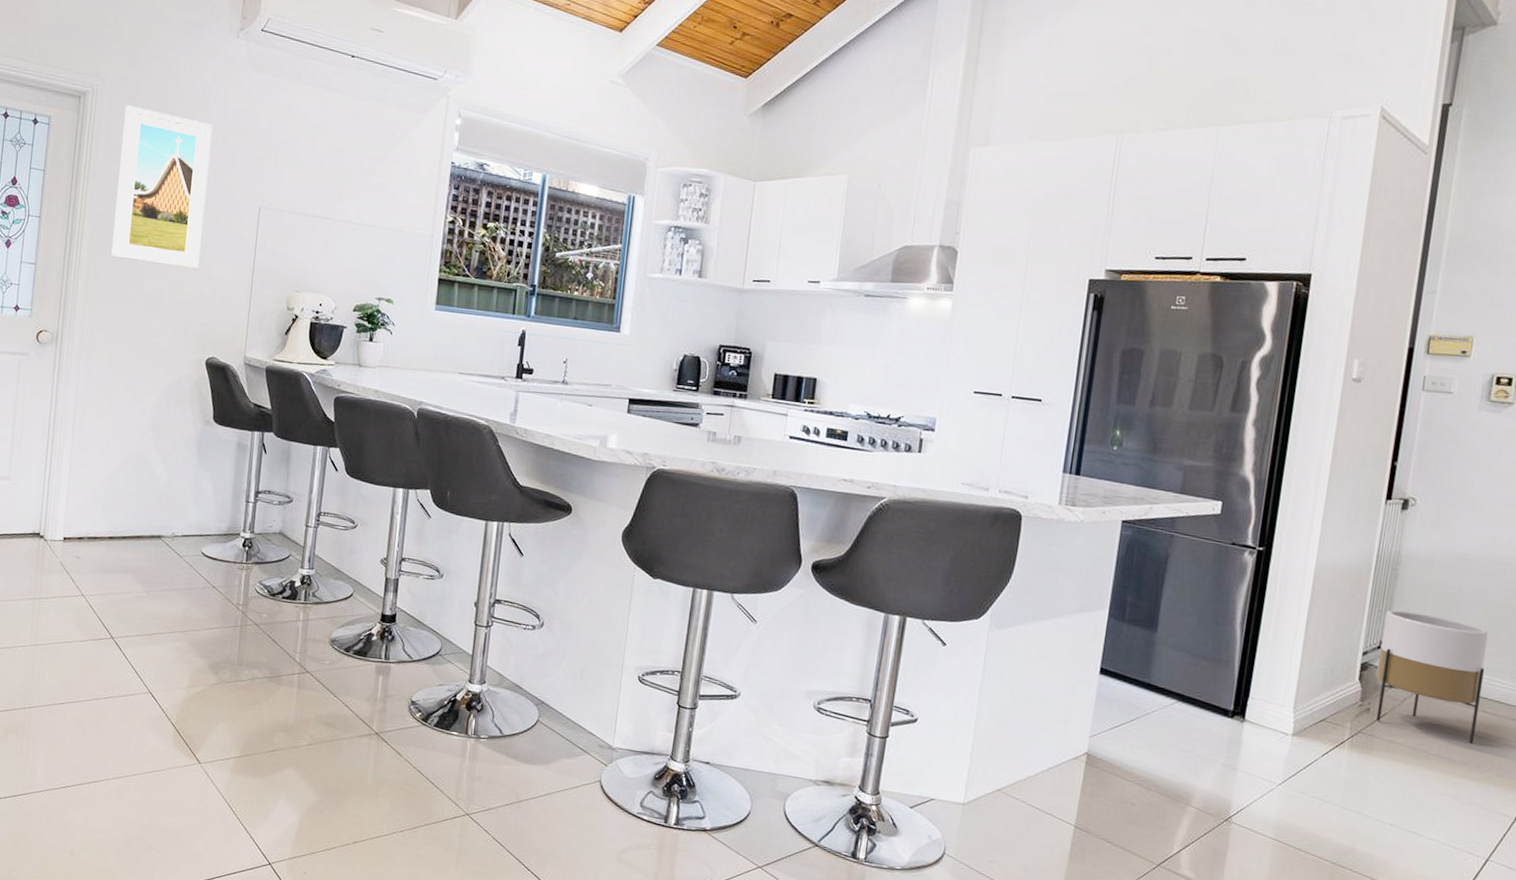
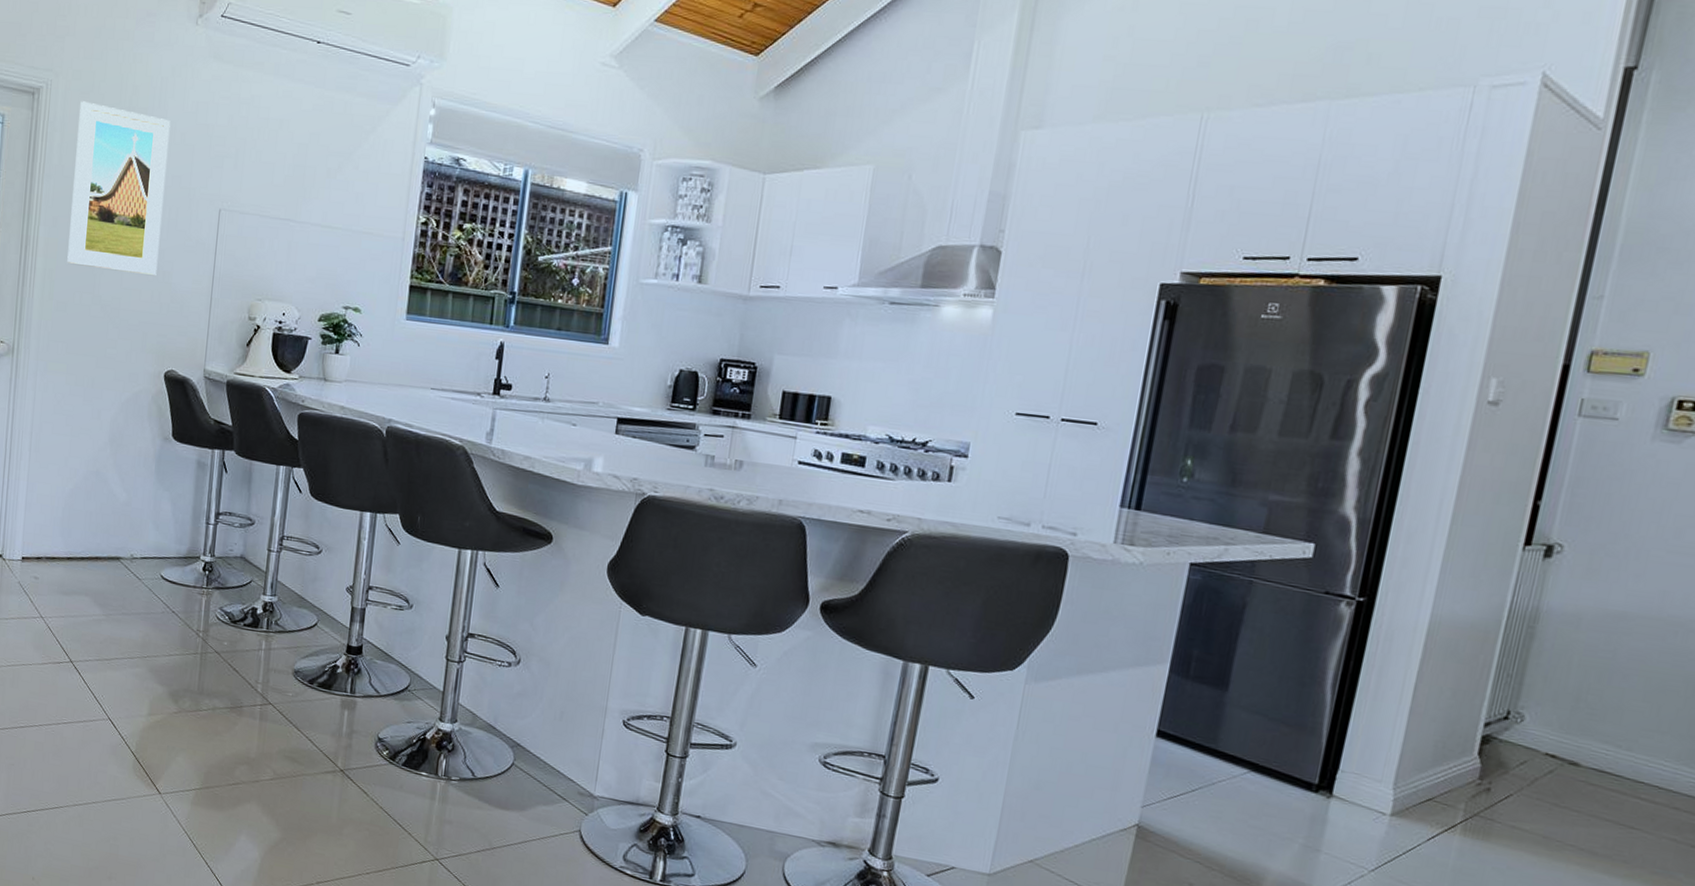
planter: present [1376,610,1489,744] -> none [1497,674,1650,835]

